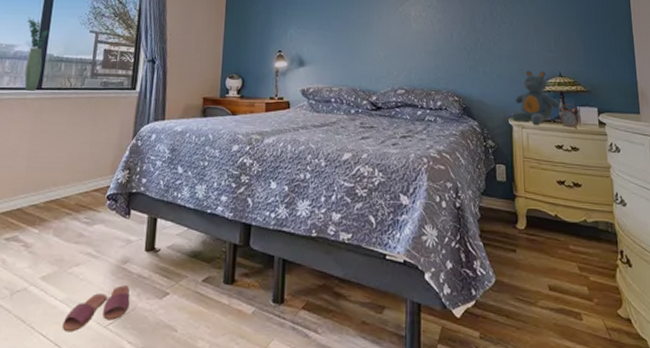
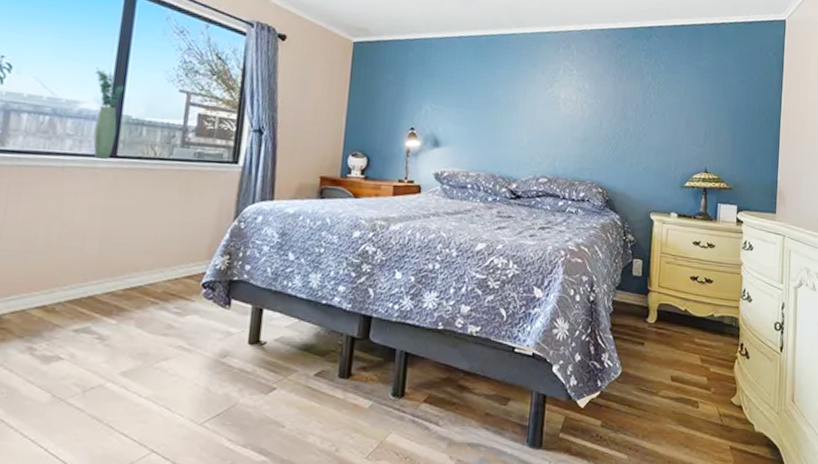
slippers: present [62,285,130,331] -> none [148,380,230,429]
stuffed animal: present [511,70,560,124] -> none [653,164,702,220]
alarm clock: present [559,104,581,128] -> none [700,200,721,225]

